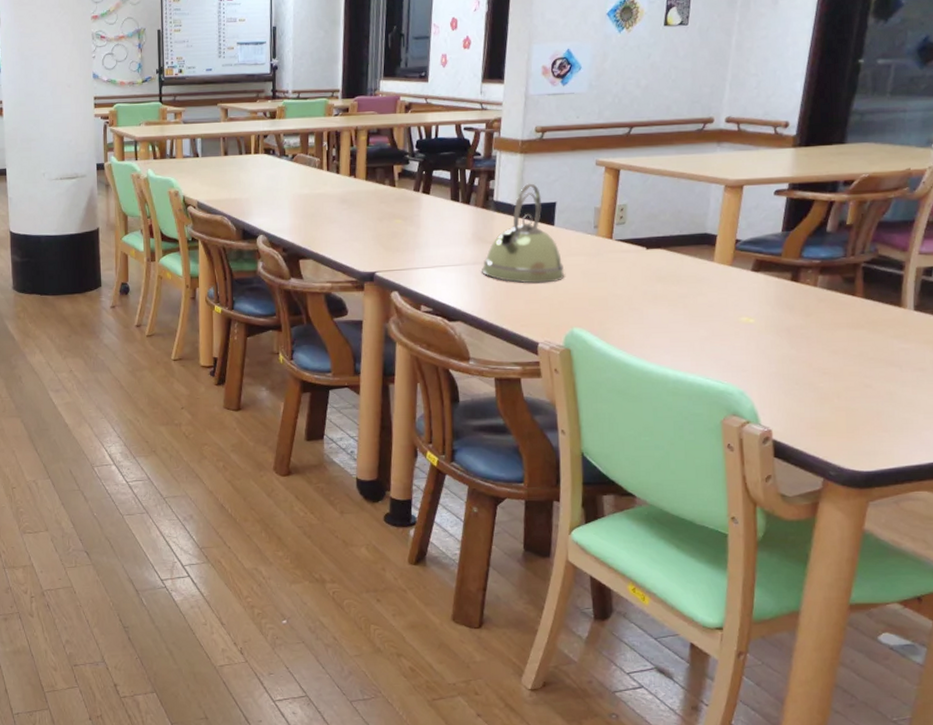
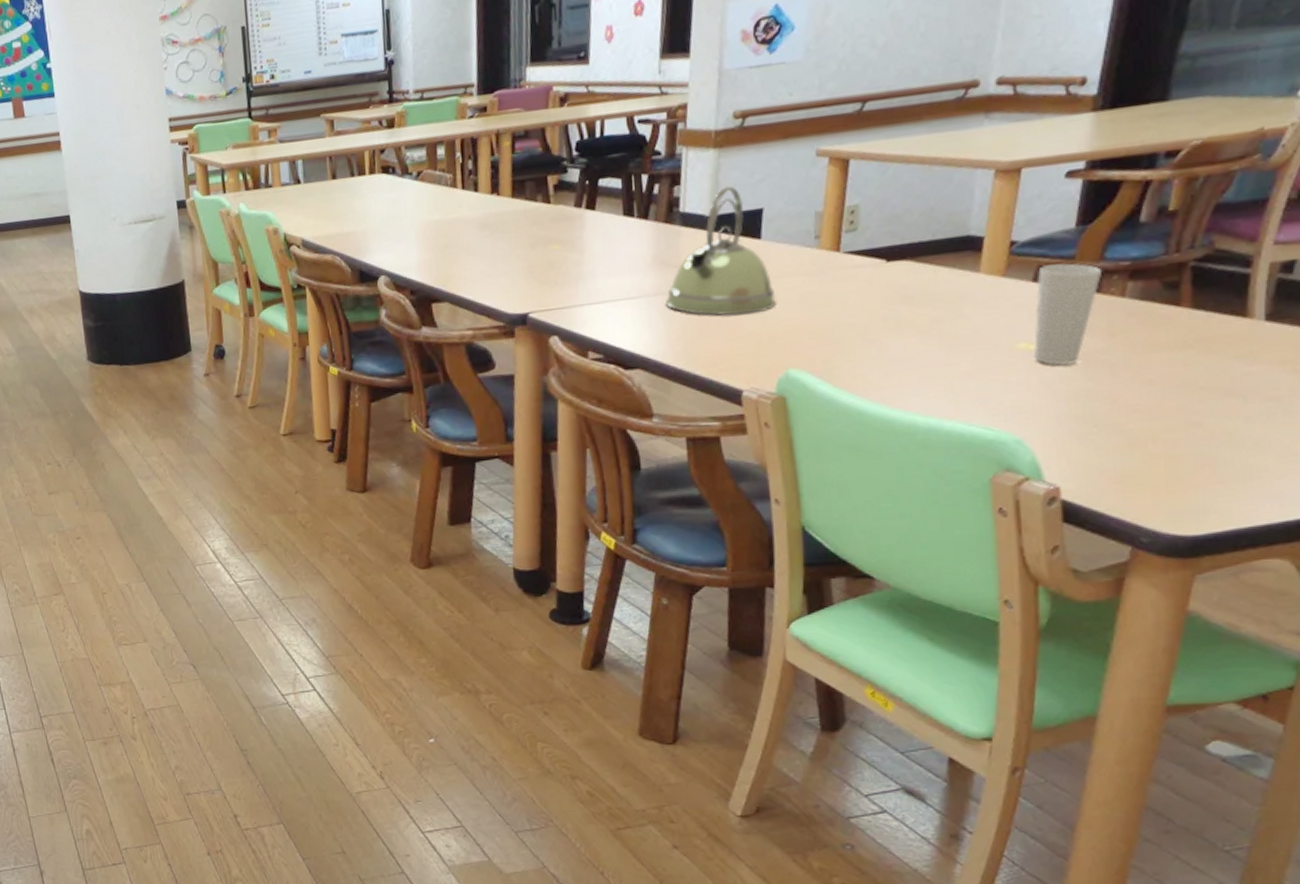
cup: none [753,259,801,337] -> present [1034,263,1103,366]

